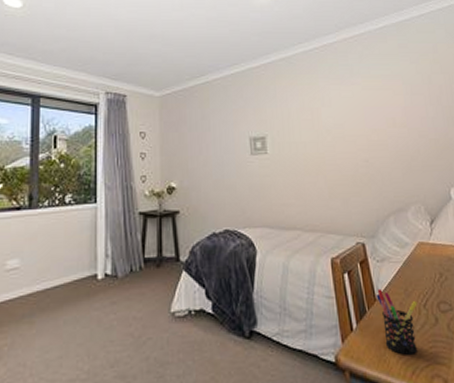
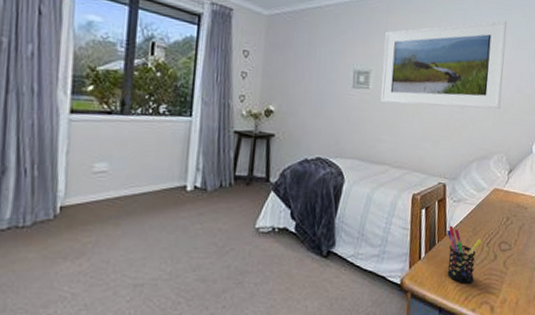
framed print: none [275,69,407,167] -> present [380,20,507,110]

